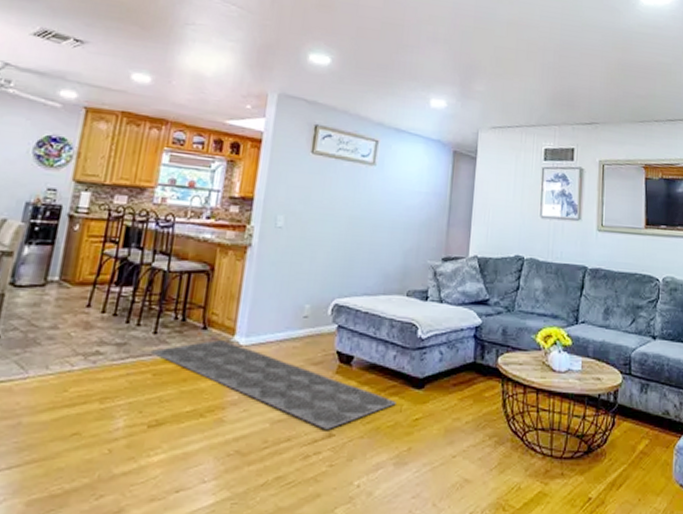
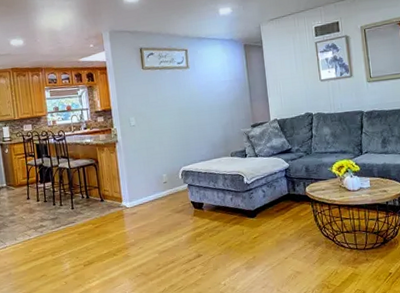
rug: present [150,339,396,429] -> none [73,205,239,253]

